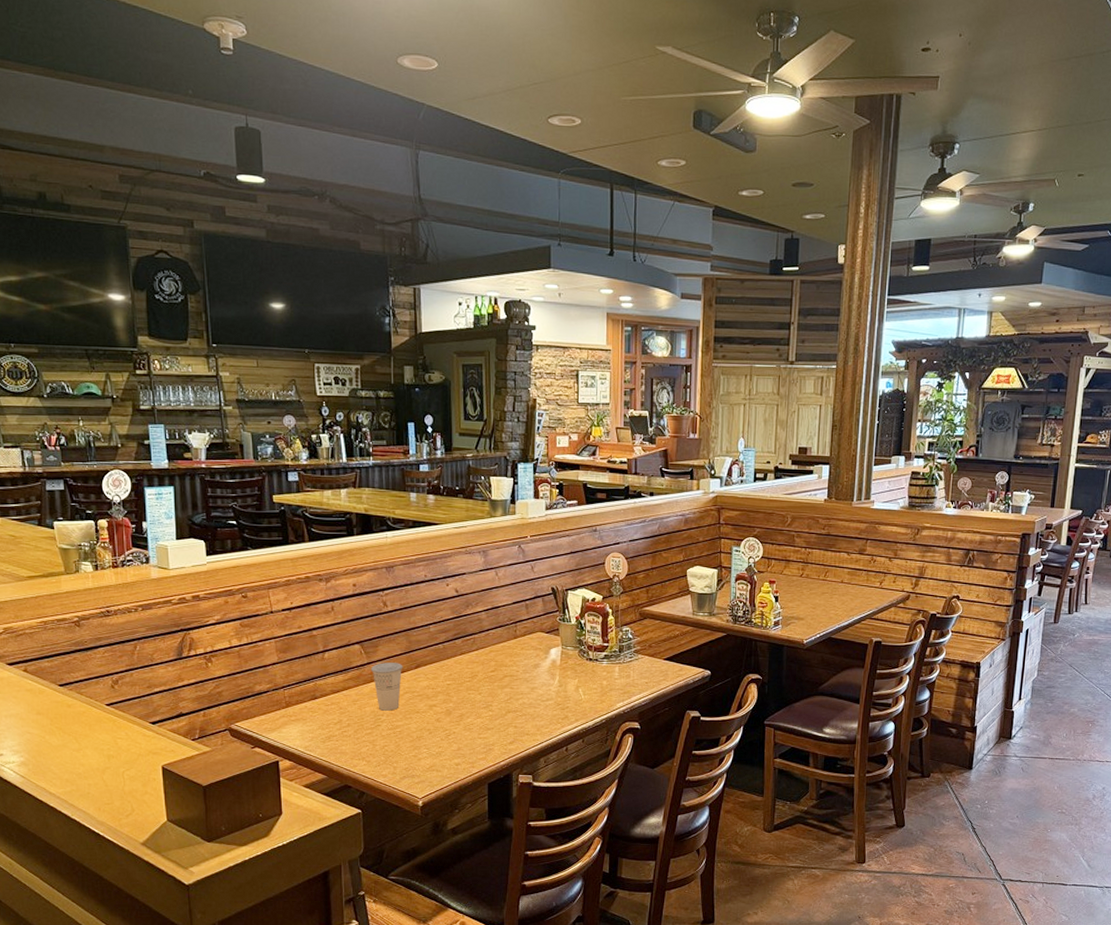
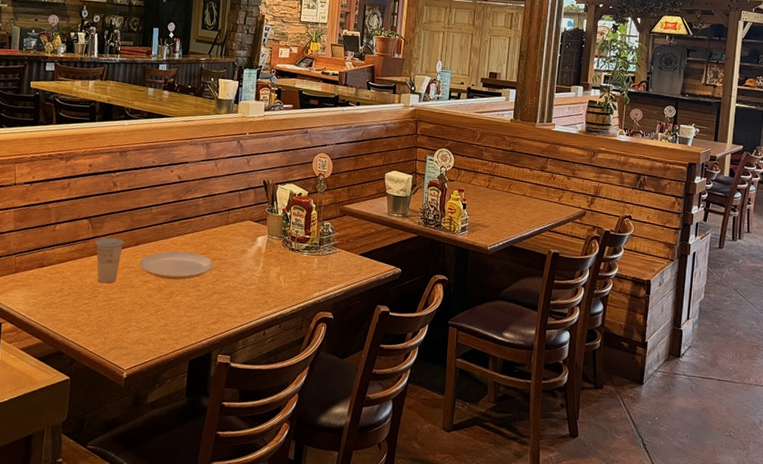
plate: none [423,671,505,701] -> present [139,251,214,280]

